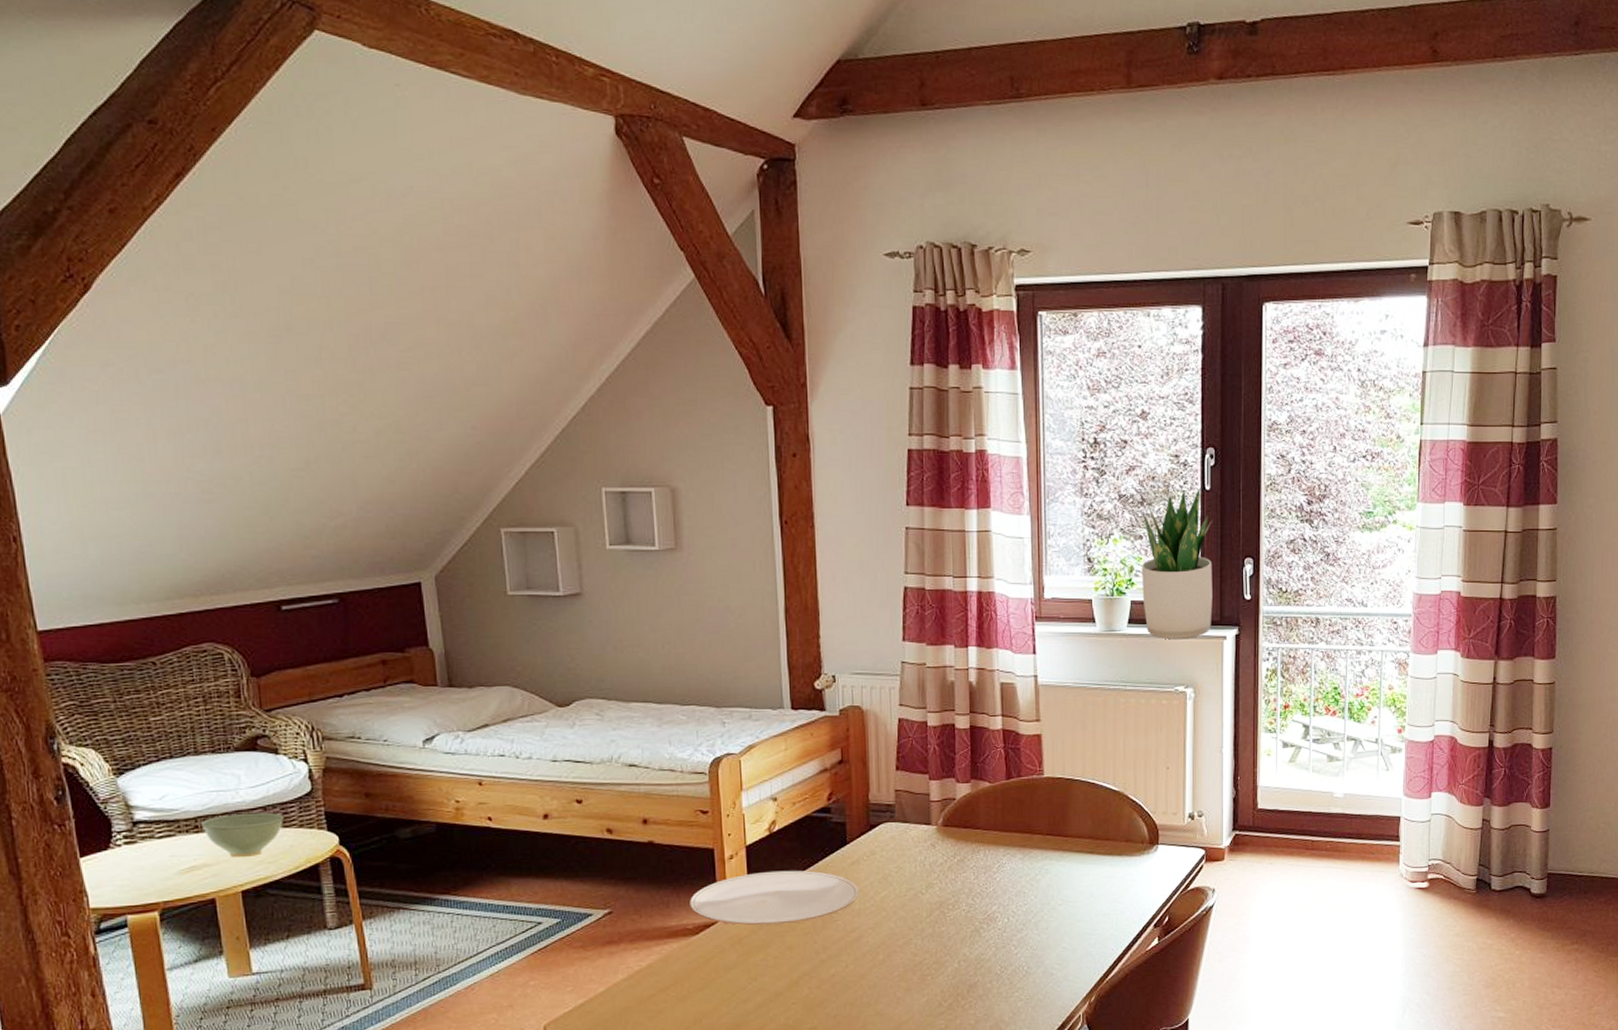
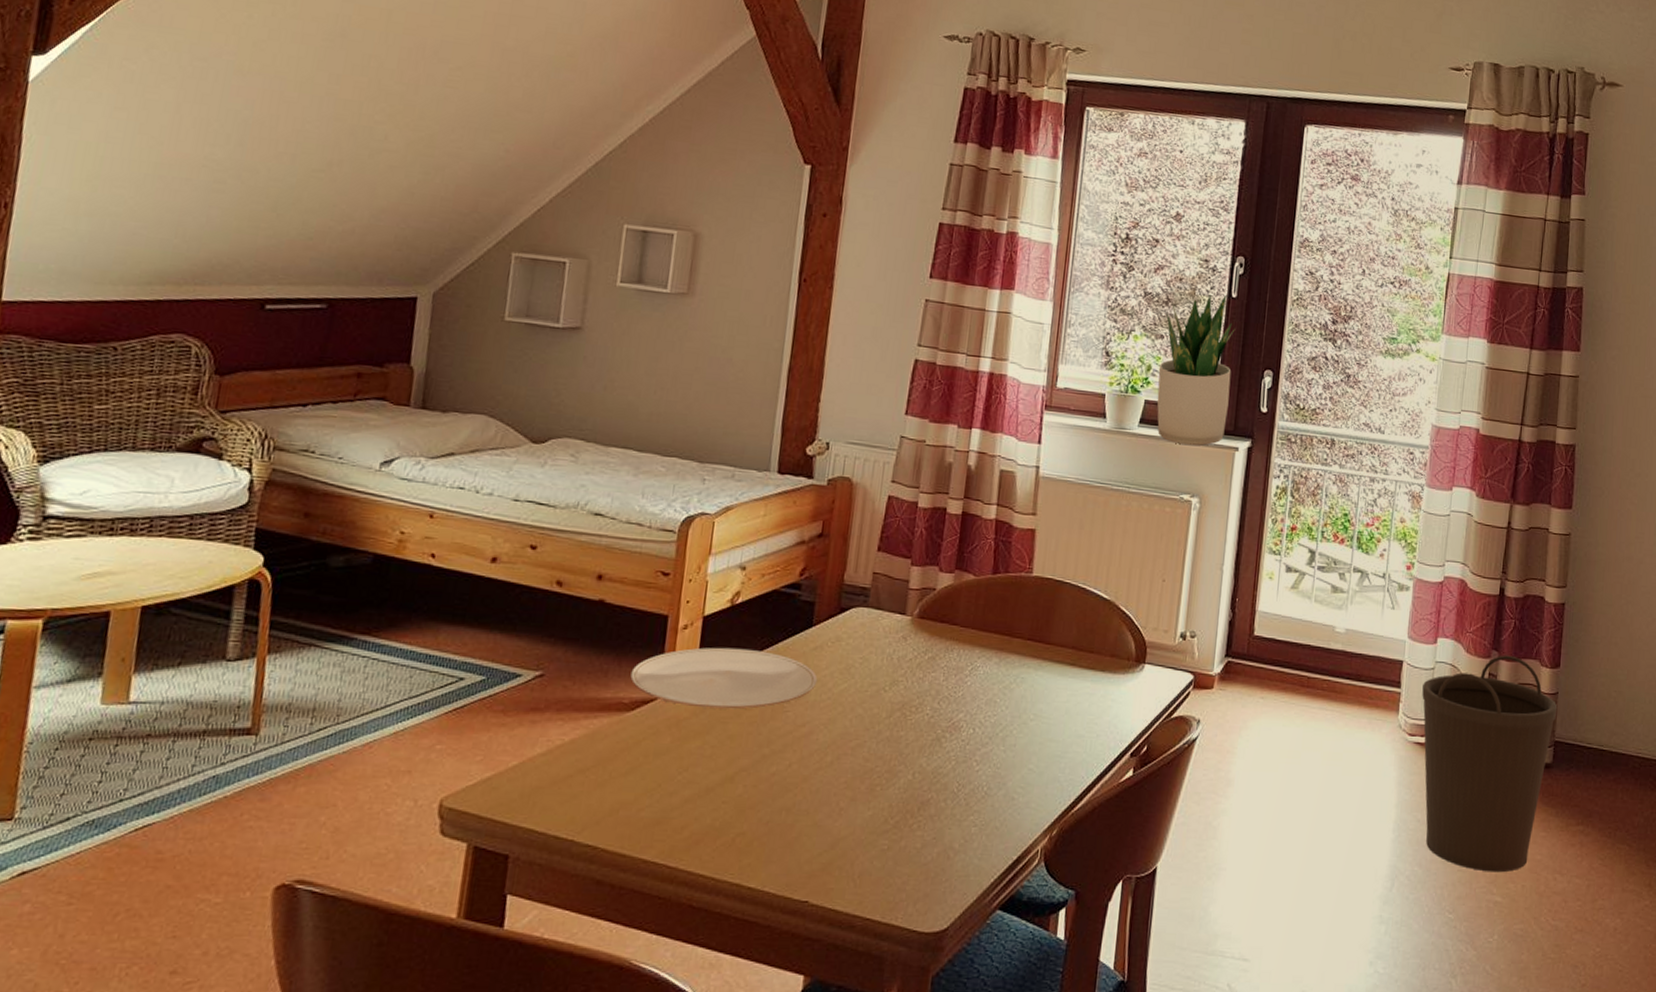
bowl: present [201,812,285,858] -> none [118,519,211,570]
basket: none [1420,801,1549,993] -> present [1422,655,1558,873]

